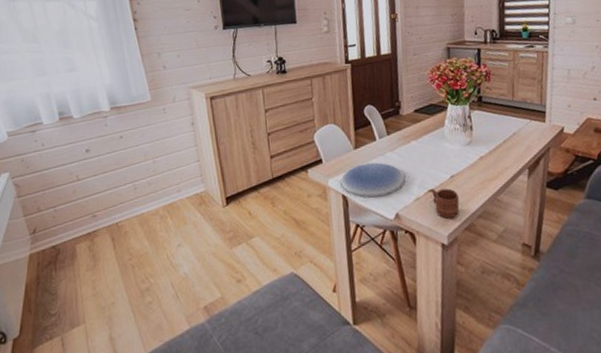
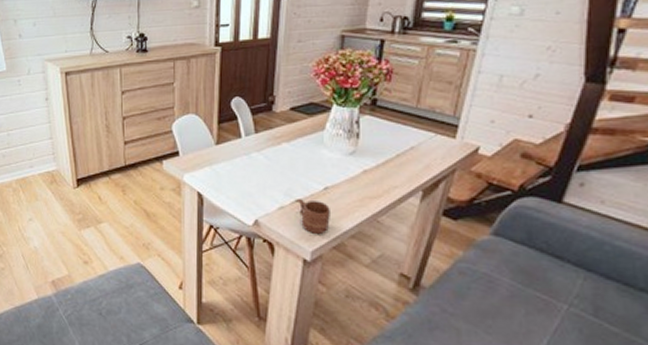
plate: present [340,162,406,198] -> none [197,162,271,200]

